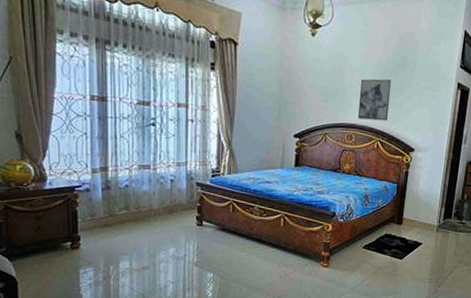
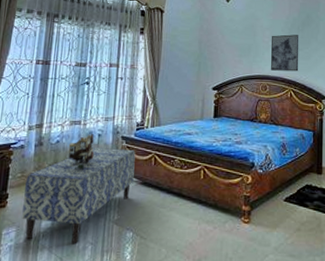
bench: none [97,193,212,283] -> present [22,148,136,244]
ruined building: none [139,178,168,215] -> present [68,133,94,171]

